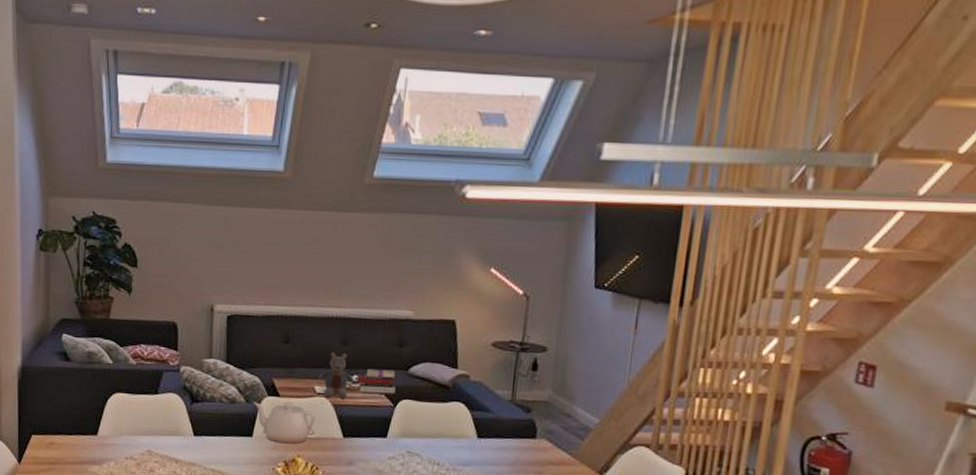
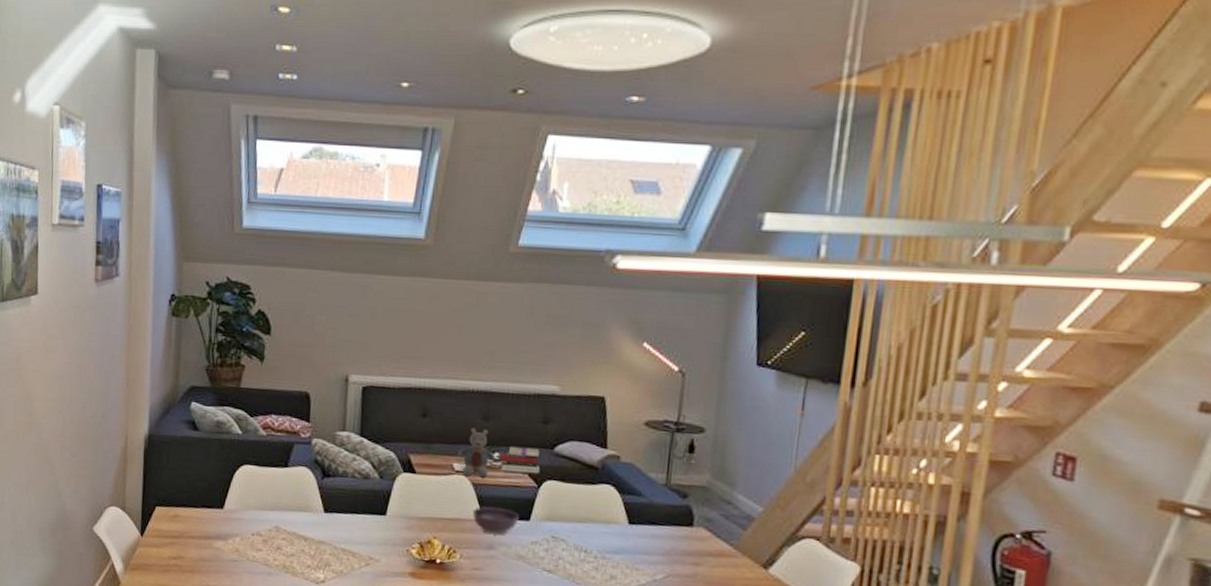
teapot: present [253,401,316,444] -> none [387,478,453,524]
bowl: none [333,425,377,451] -> present [472,506,519,534]

